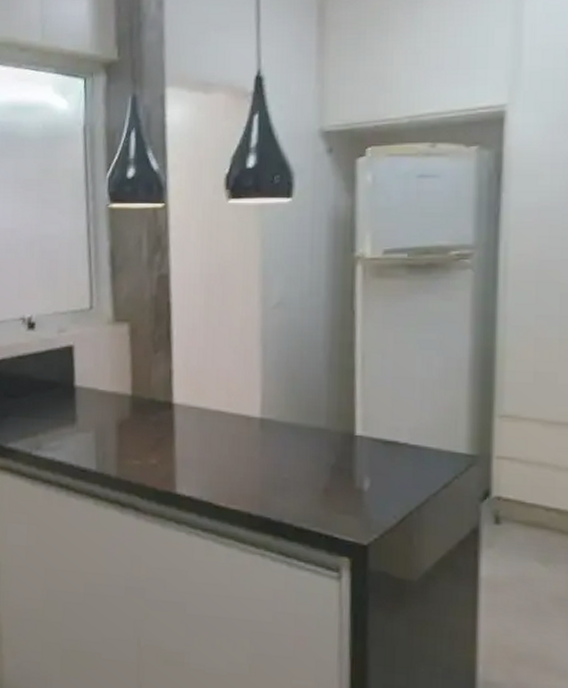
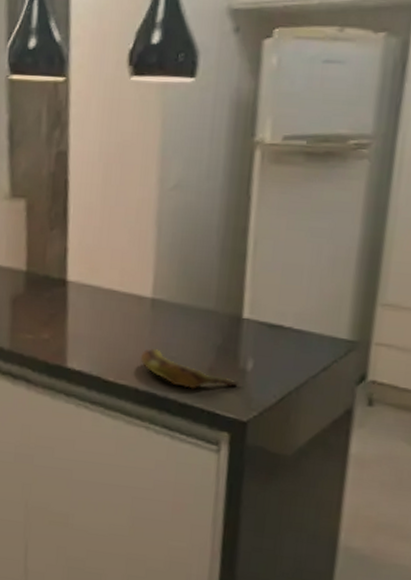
banana: none [251,471,357,512] -> present [140,349,240,389]

